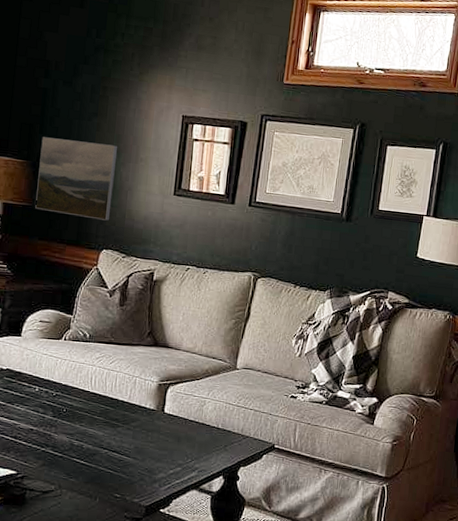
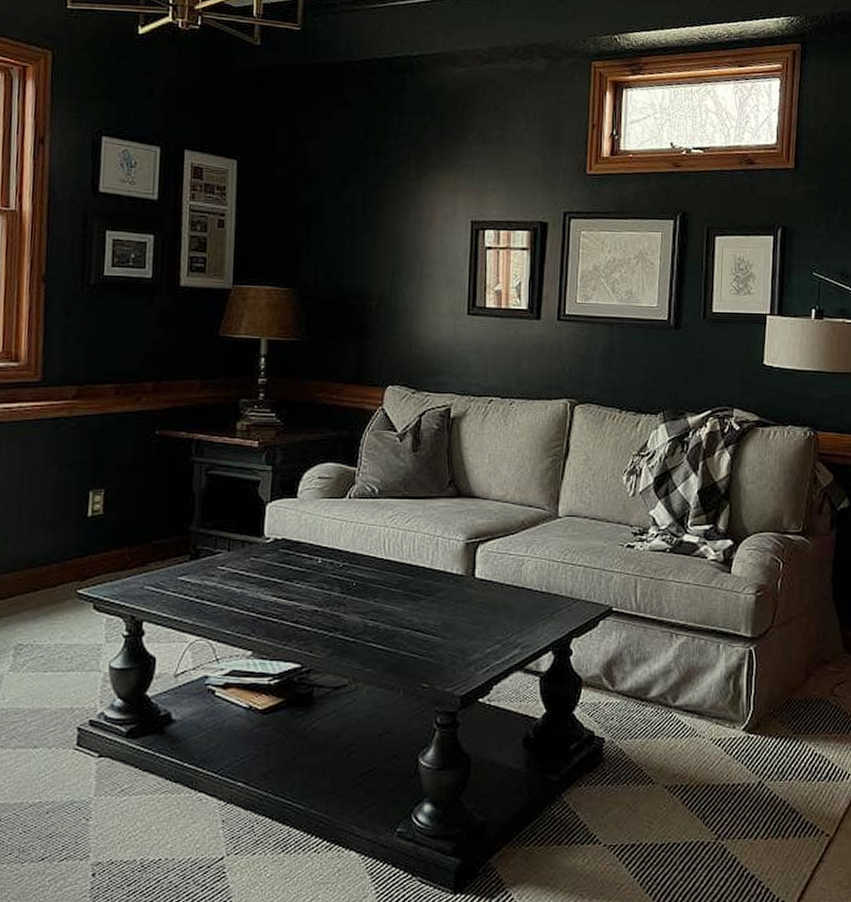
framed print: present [35,137,118,221] -> none [305,259,398,351]

